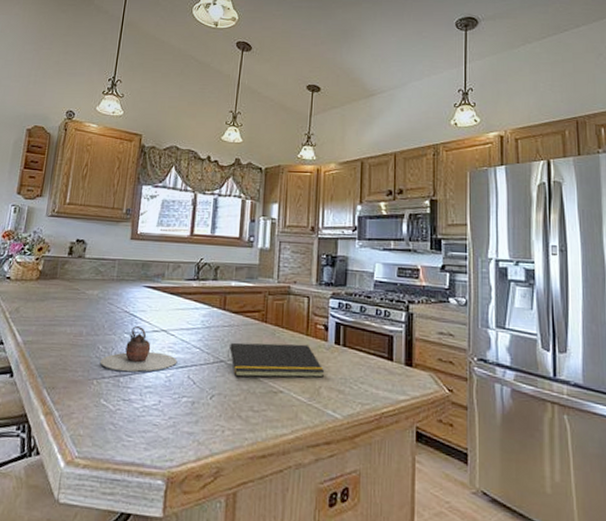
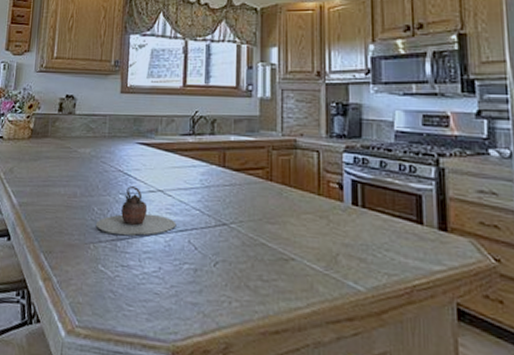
notepad: present [228,342,325,378] -> none [231,203,342,244]

